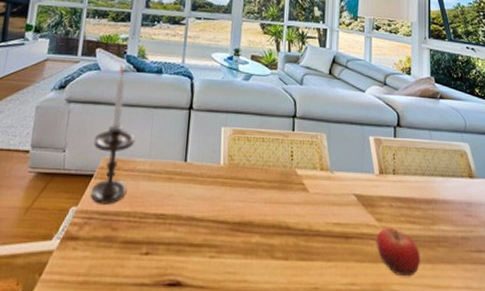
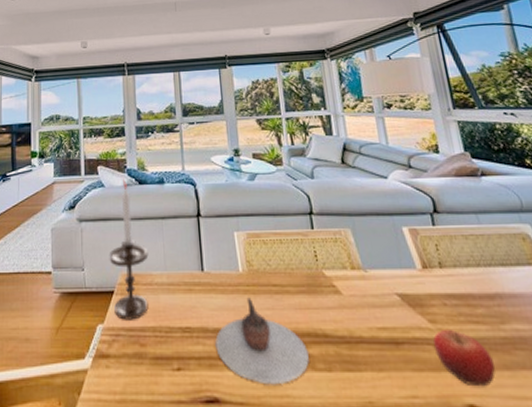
teapot: none [185,189,270,271] -> present [214,298,309,385]

